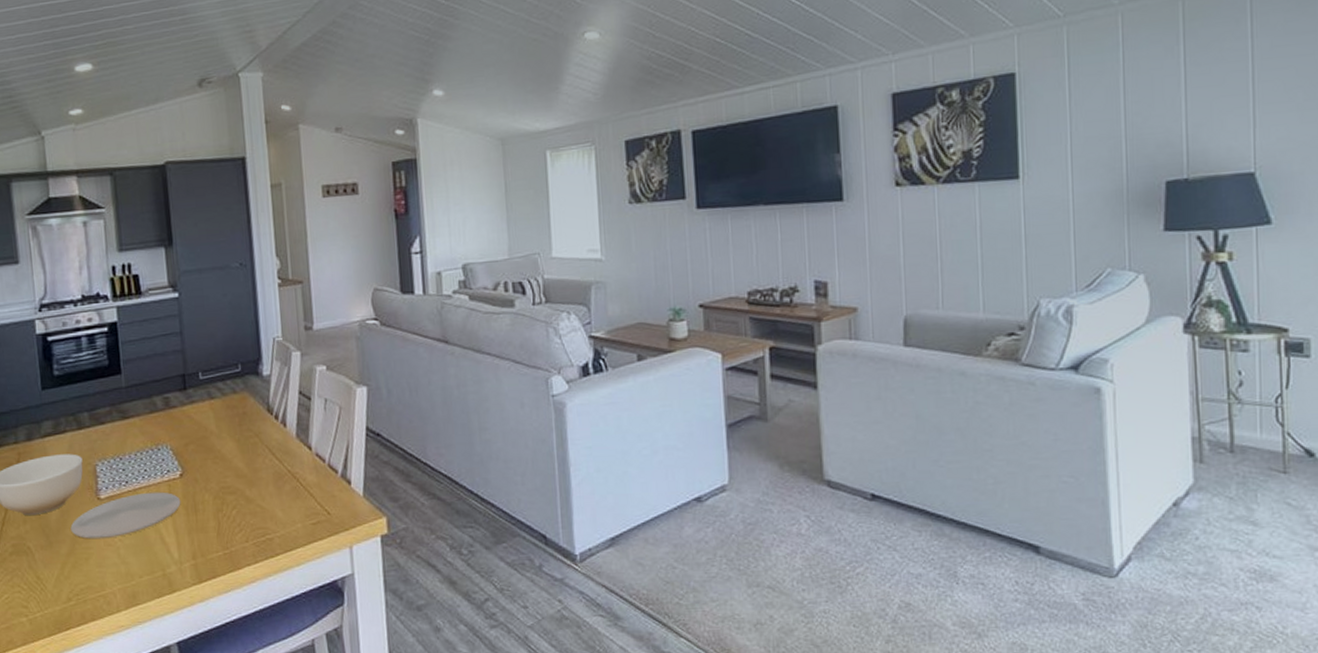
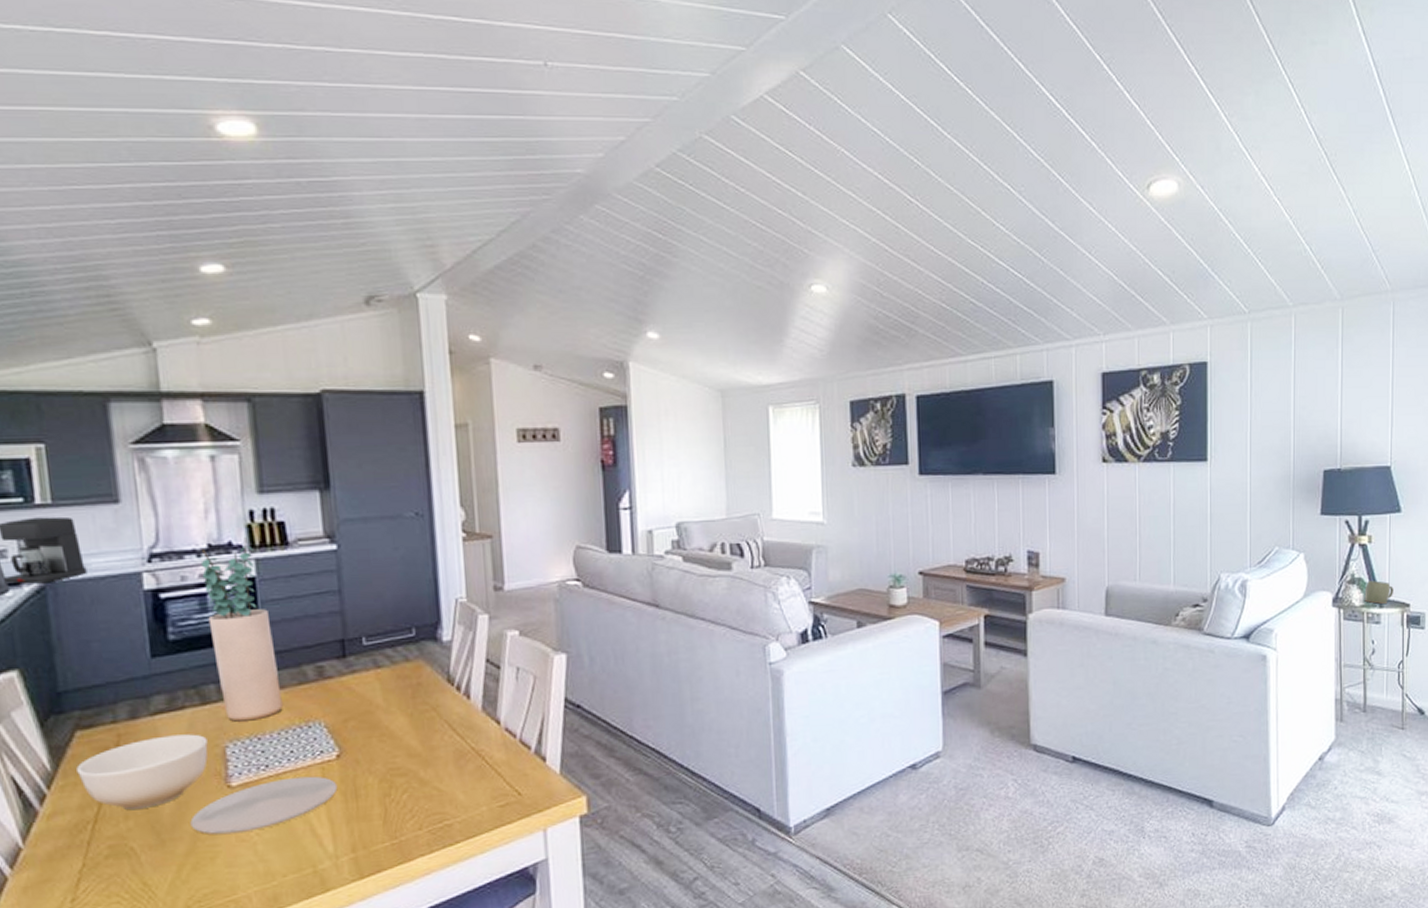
vase: none [77,289,138,444] -> present [200,537,283,722]
mug: none [1226,303,1265,329] -> present [1364,581,1393,604]

